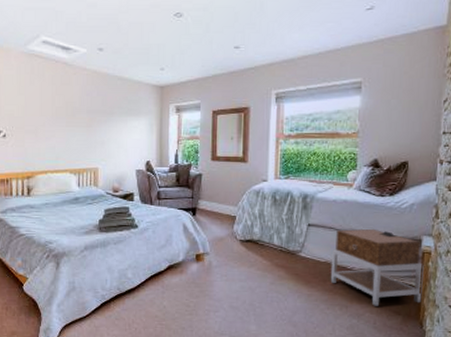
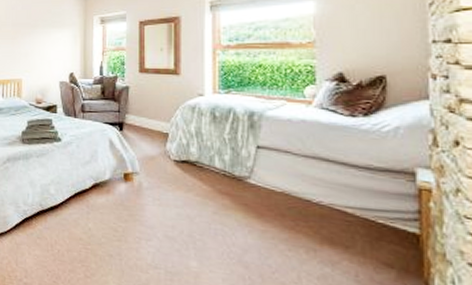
nightstand: present [330,228,424,306] -> none [289,154,424,256]

